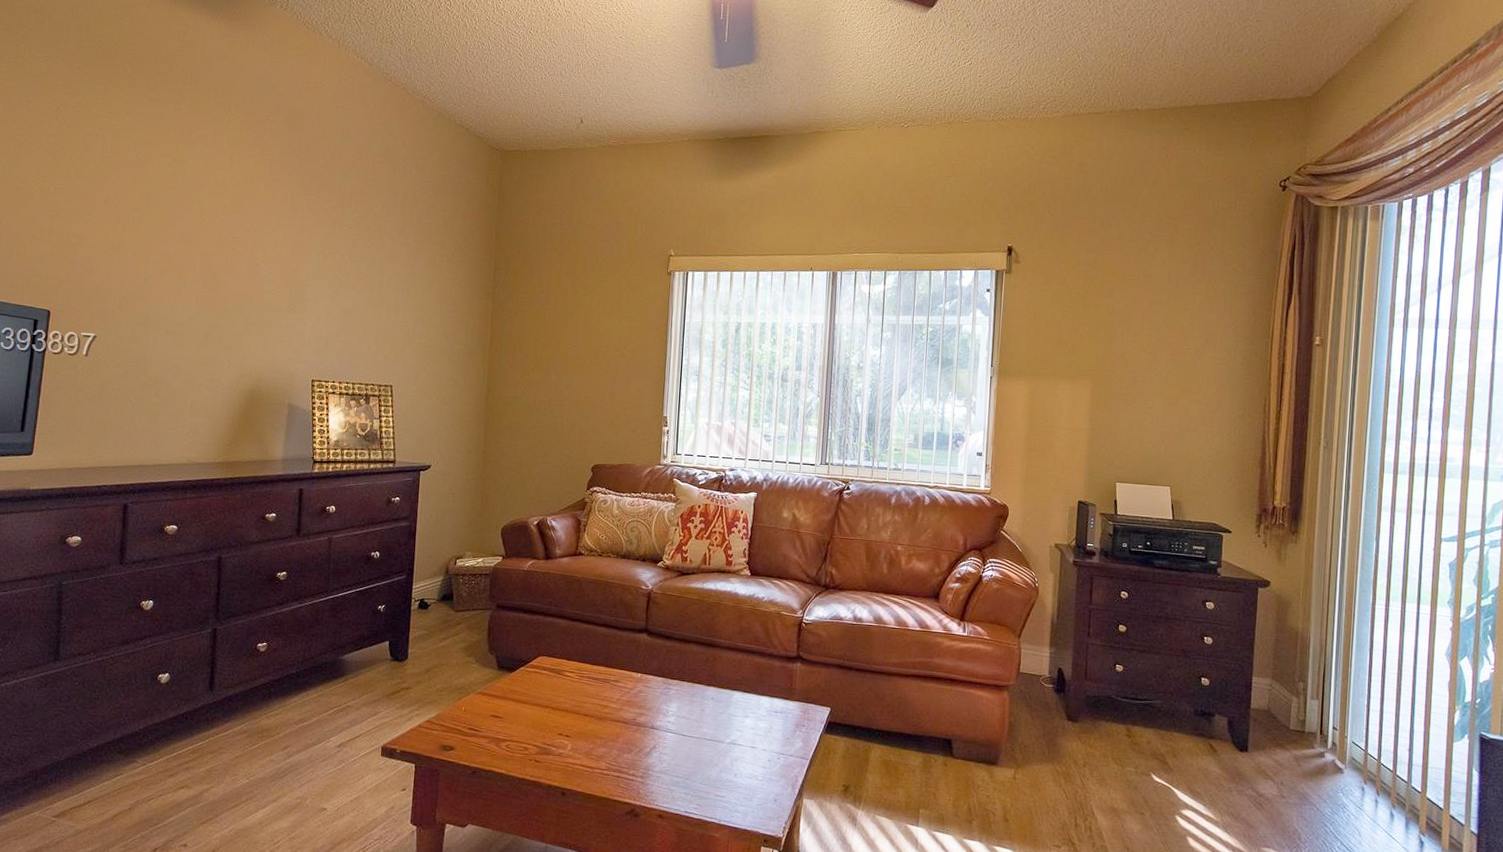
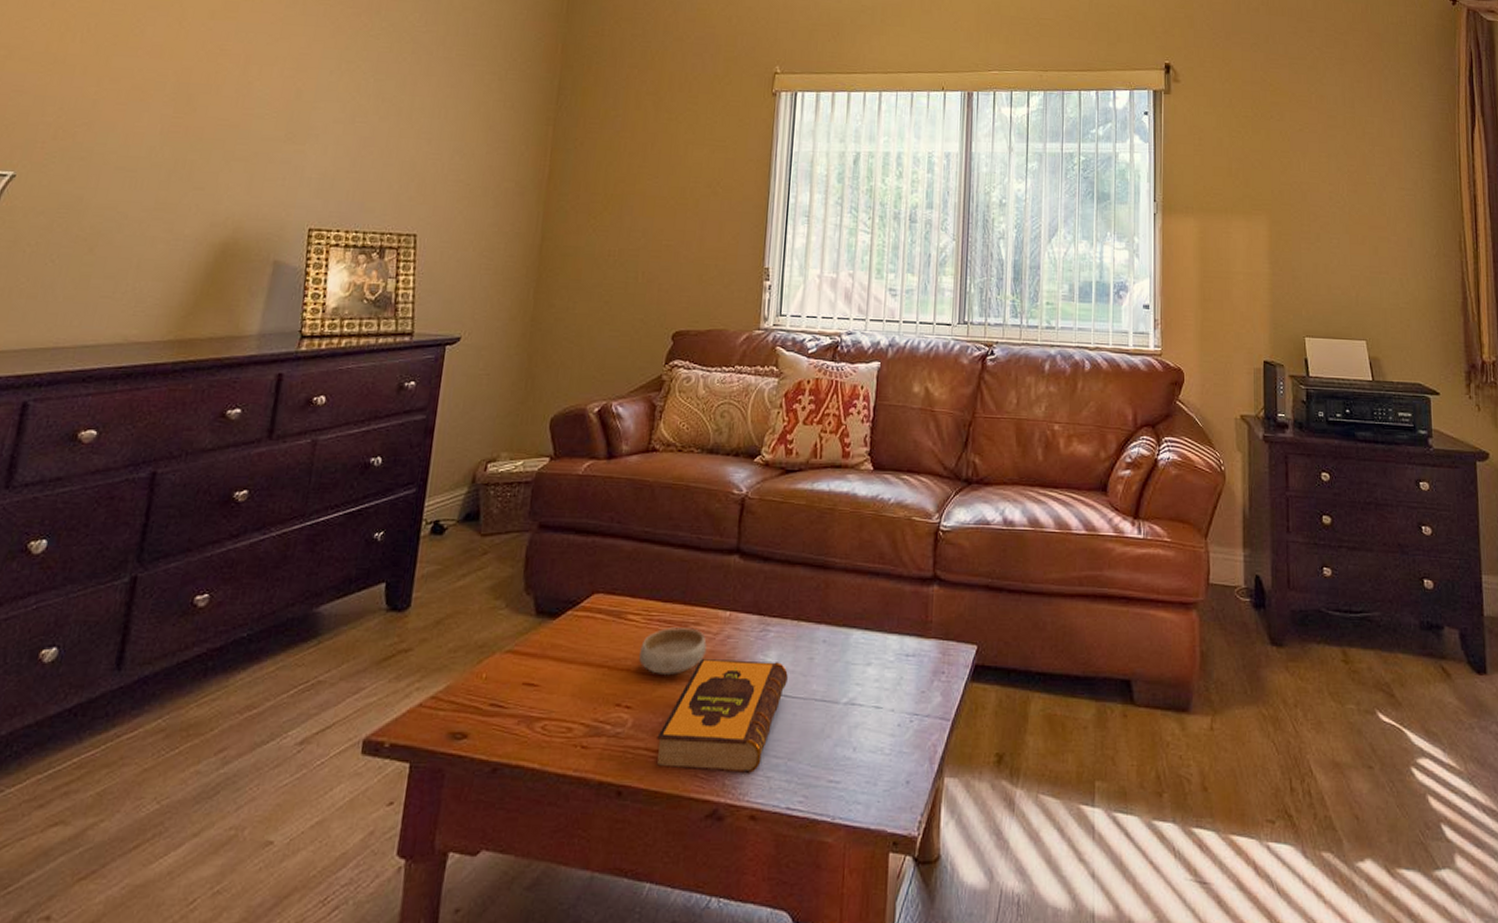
bowl: none [574,683,624,716] -> present [638,627,707,676]
hardback book: none [589,705,685,787] -> present [656,658,788,774]

